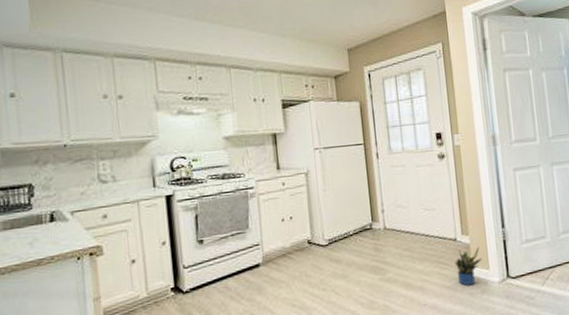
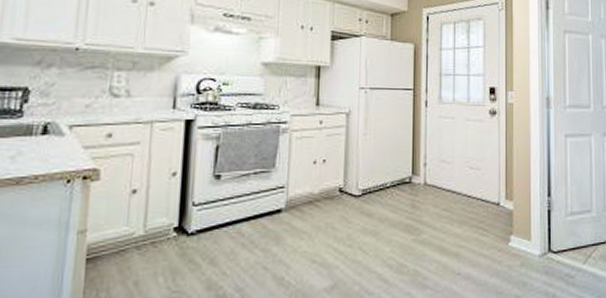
potted plant: present [454,246,482,286] -> none [495,214,524,257]

